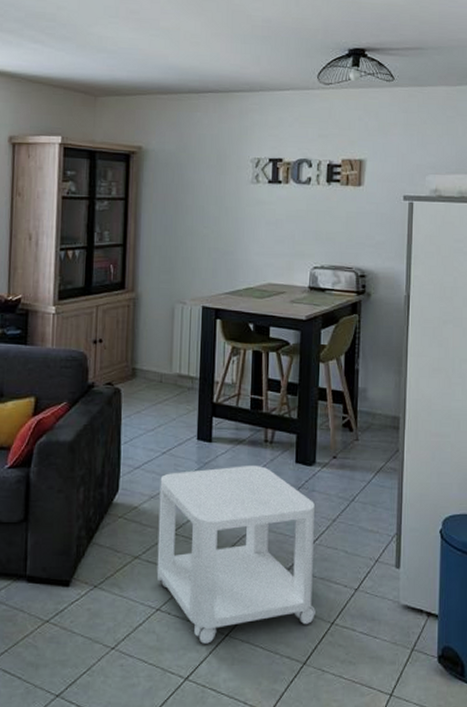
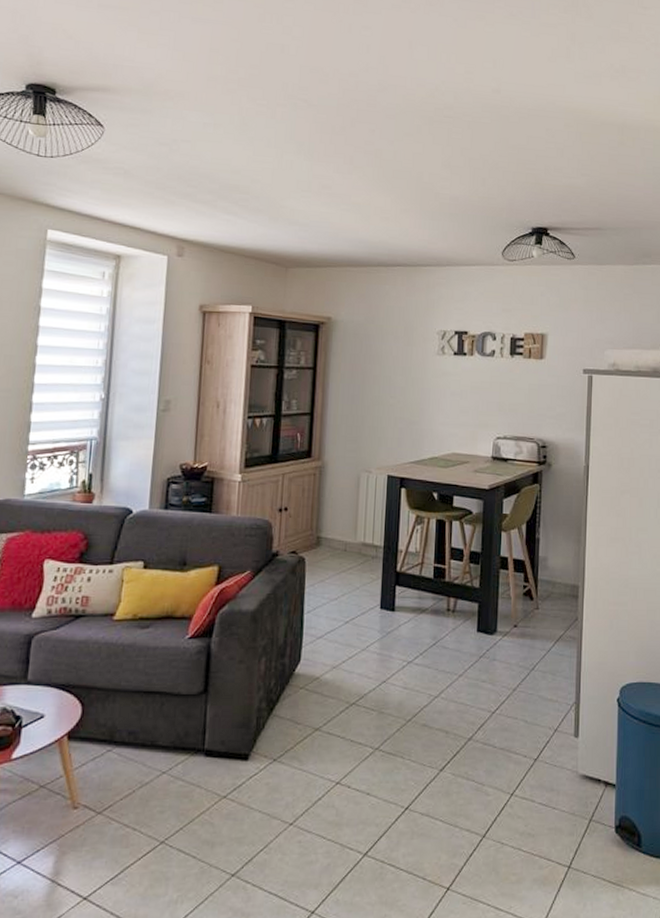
side table: present [156,464,316,644] -> none [337,634,495,818]

